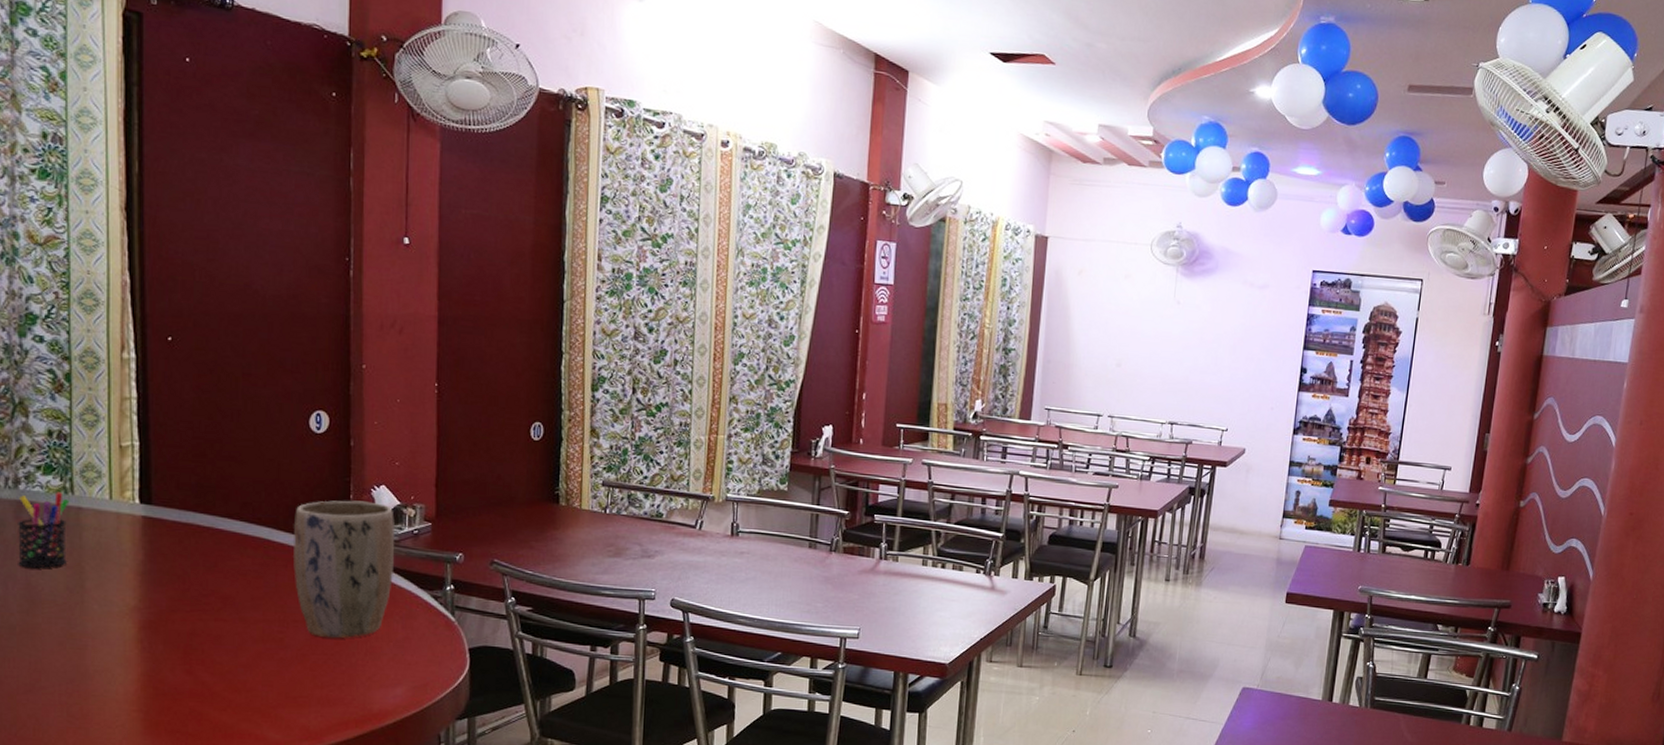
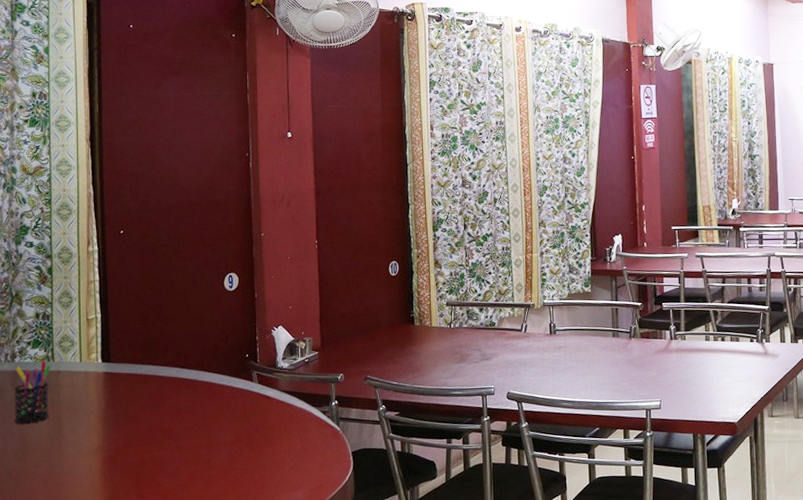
plant pot: present [293,500,395,639] -> none [215,340,292,456]

